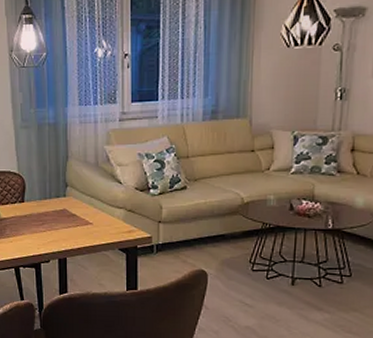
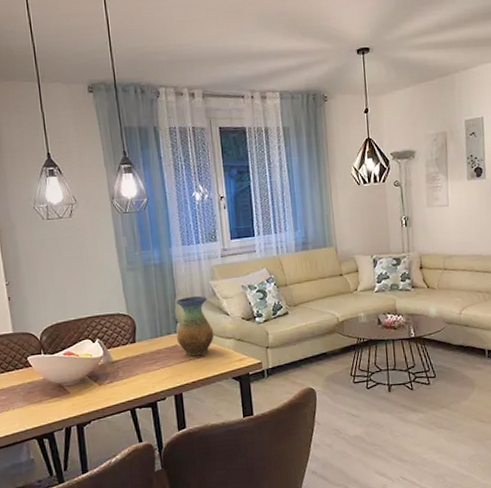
vase: none [65,161,104,223] -> present [175,296,214,357]

